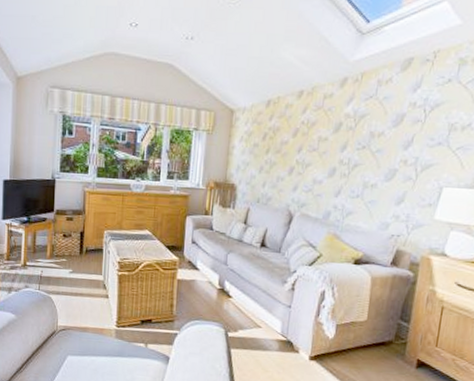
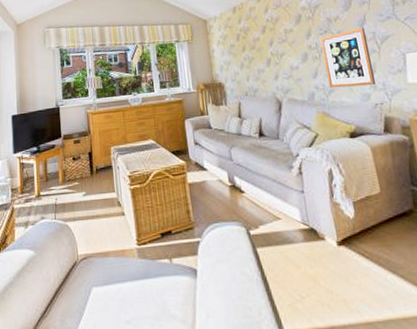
wall art: none [348,149,408,216] -> present [319,27,376,89]

